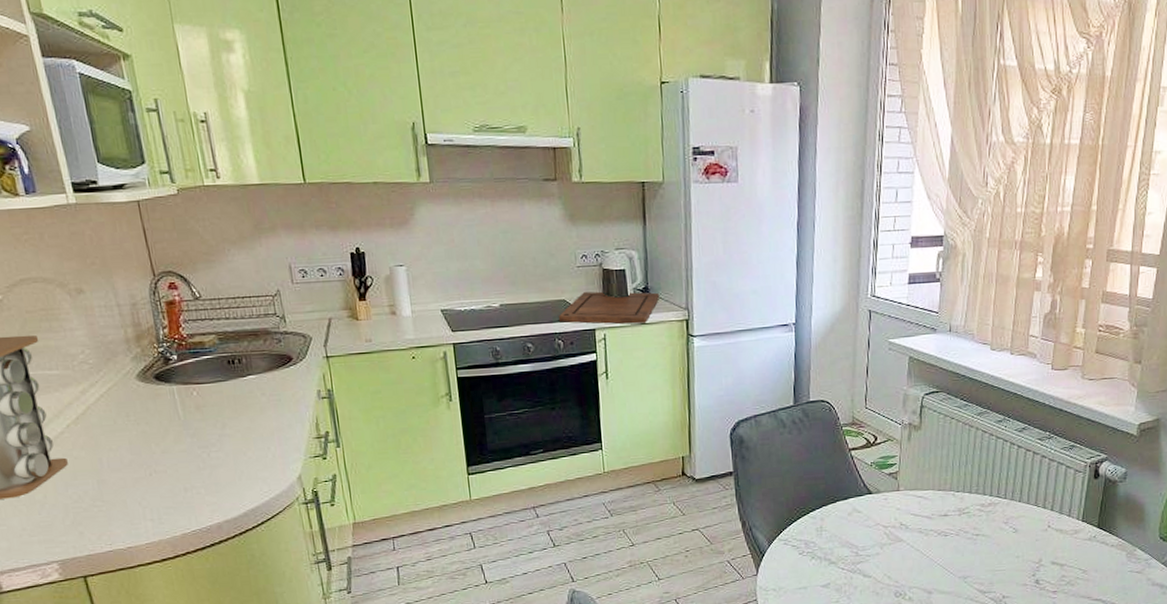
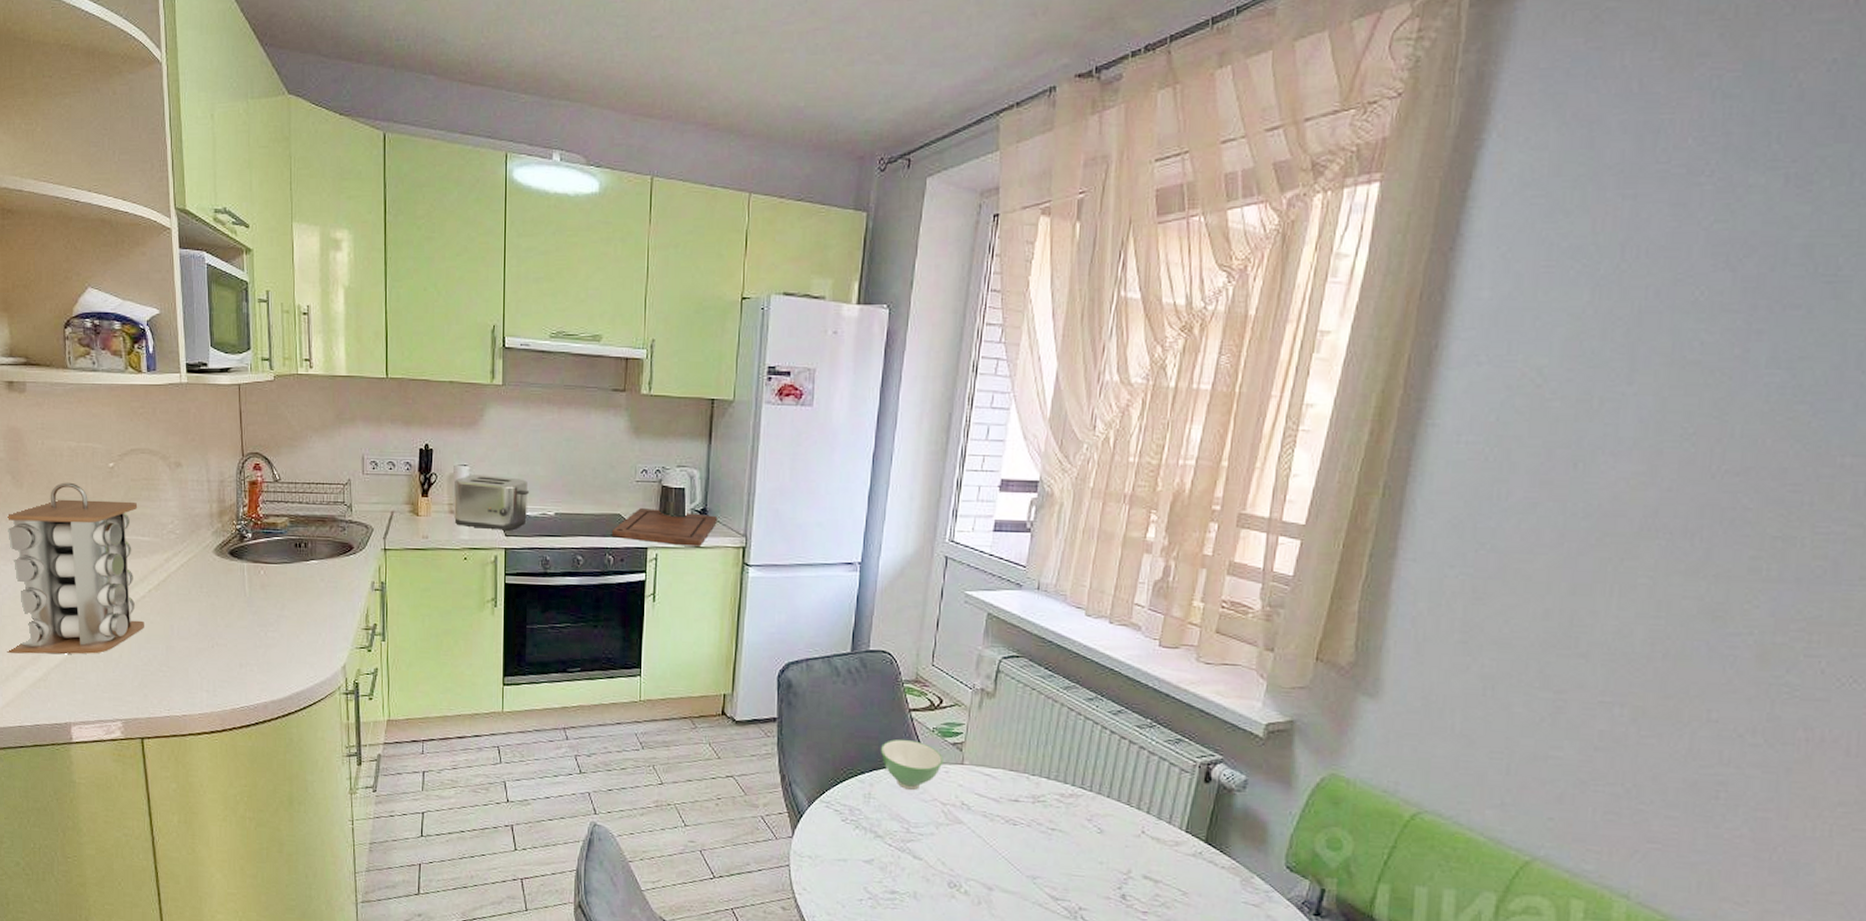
toaster: none [392,273,472,327] -> present [454,475,530,531]
bowl: none [827,475,882,519] -> present [880,738,944,790]

